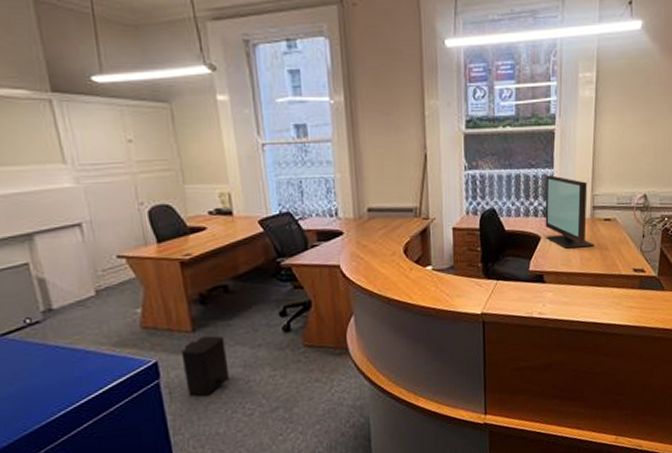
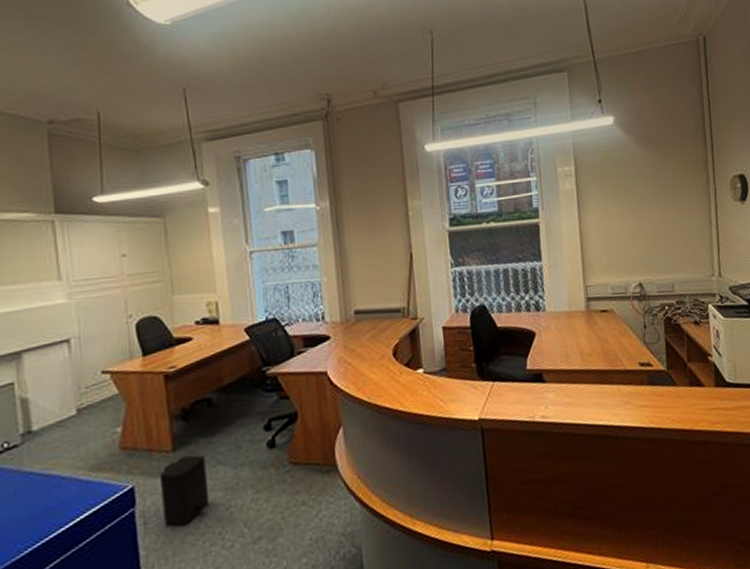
monitor: present [545,175,595,249] -> none [534,268,594,344]

